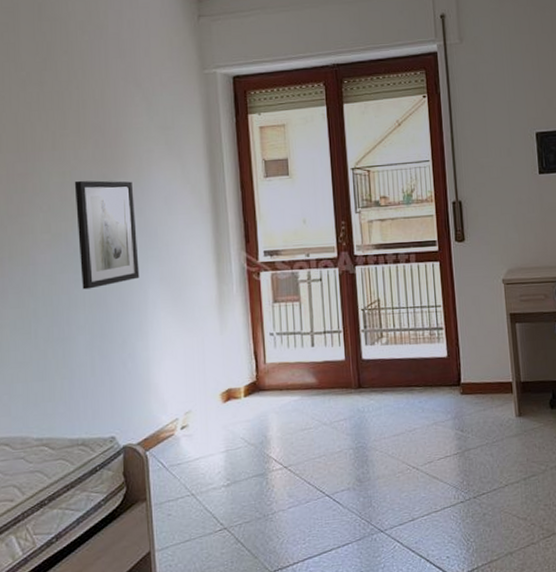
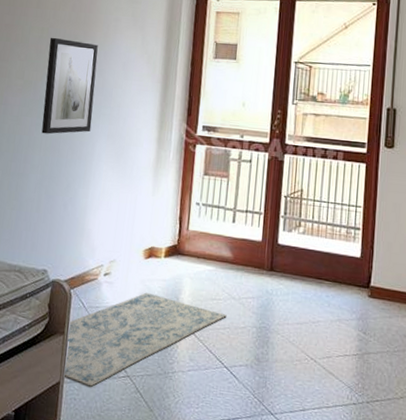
rug: none [150,437,321,549] -> present [64,292,227,387]

